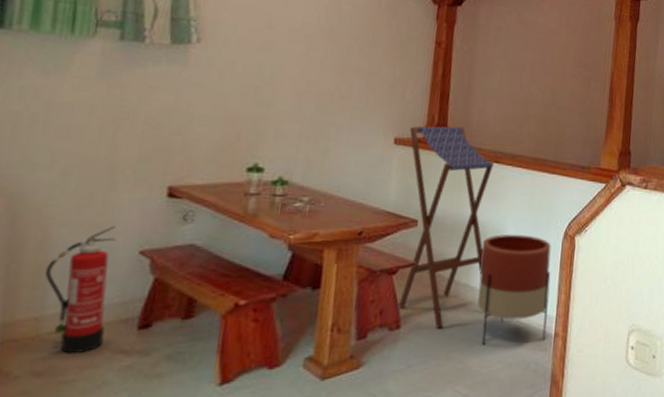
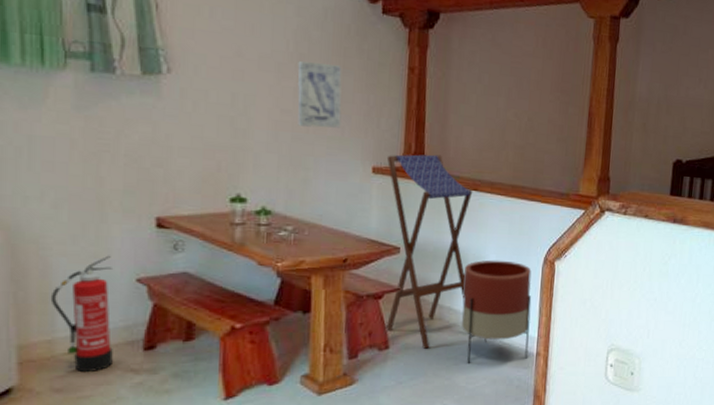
wall art: none [322,34,370,99] -> present [297,61,342,128]

